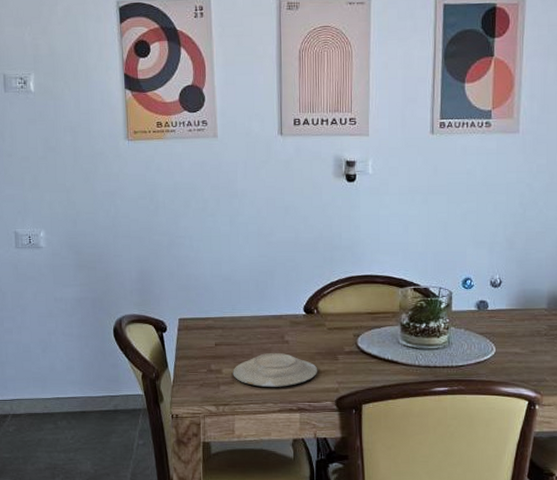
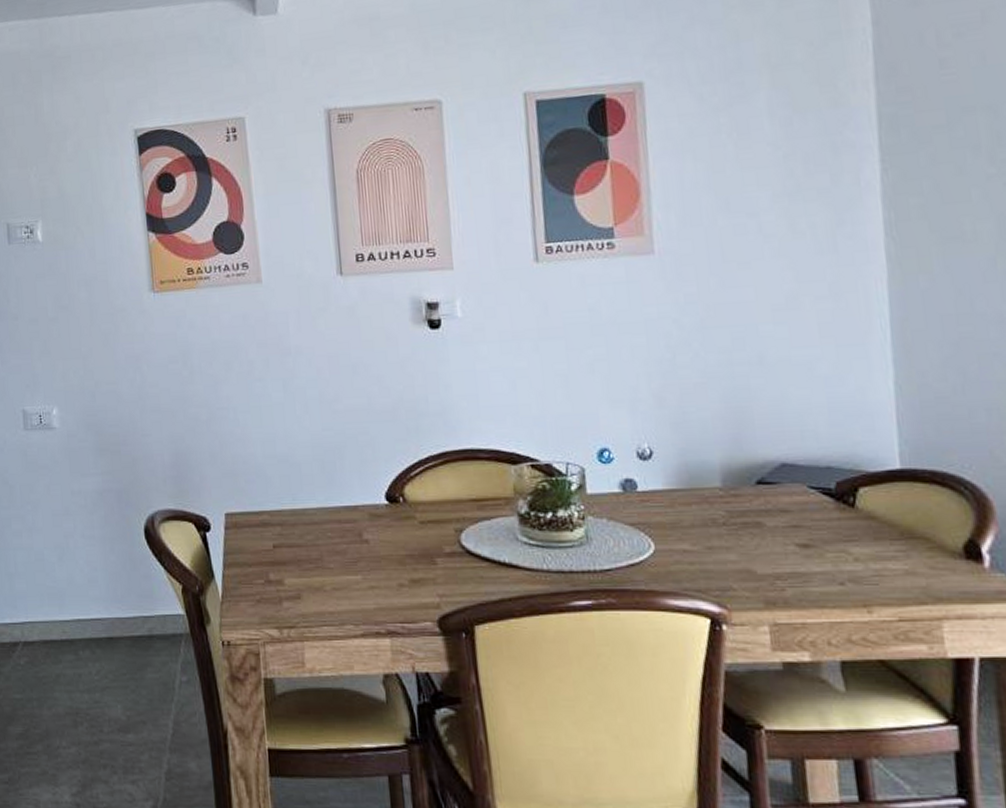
plate: present [233,353,318,387] -> none [298,557,411,602]

